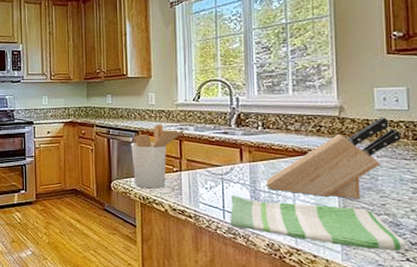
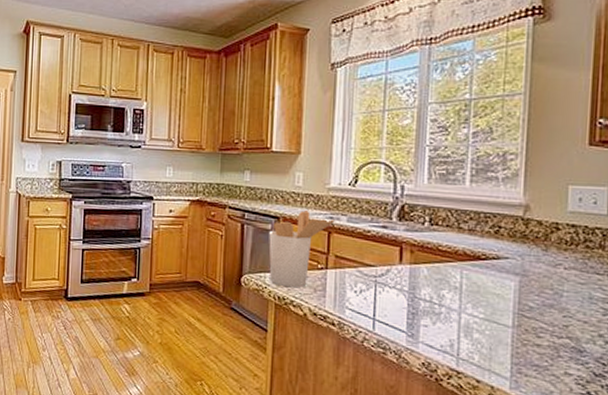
dish towel: present [230,195,406,251] -> none [380,302,588,383]
knife block: present [266,116,402,200] -> none [427,220,596,318]

